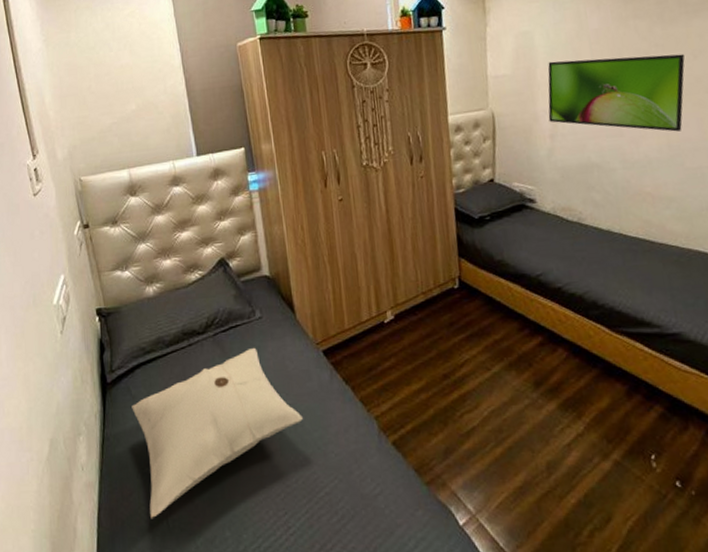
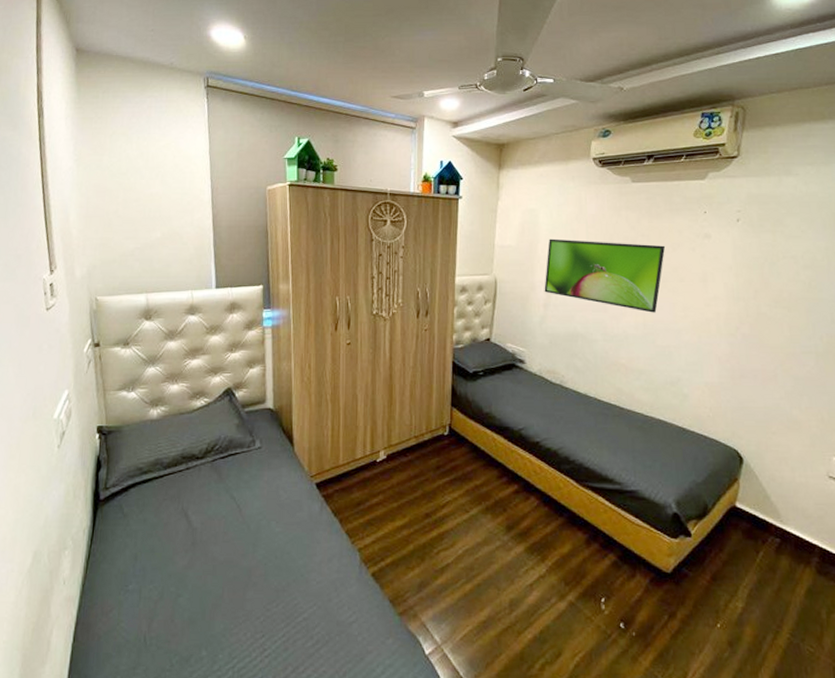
cushion: present [131,347,303,519] -> none [122,475,290,636]

